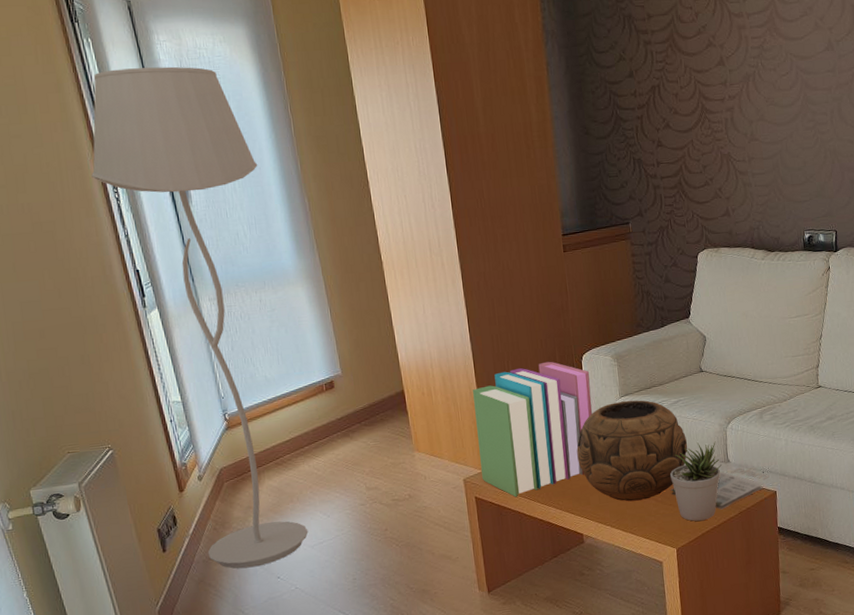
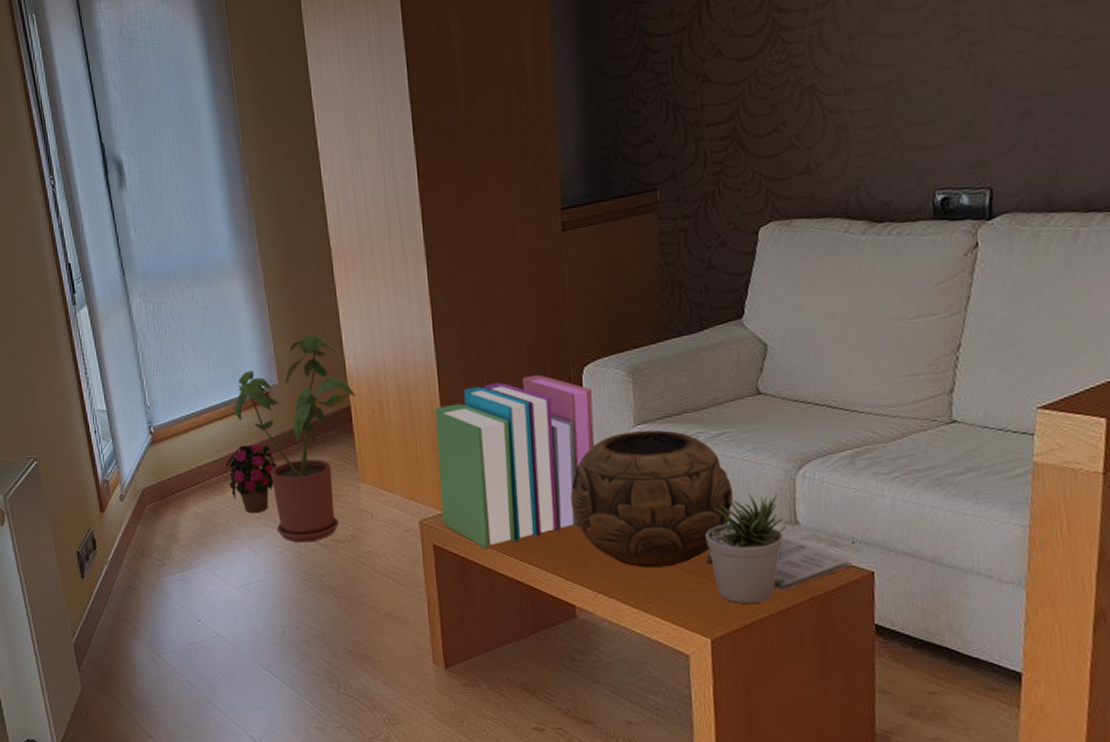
floor lamp: present [91,66,308,569] -> none [30,34,234,606]
potted flower: none [296,425,343,483] -> present [224,443,277,513]
house plant: none [302,332,409,504] -> present [234,334,356,543]

